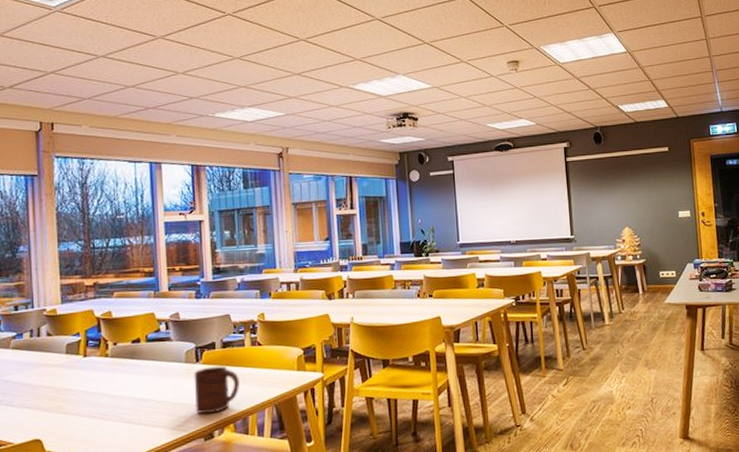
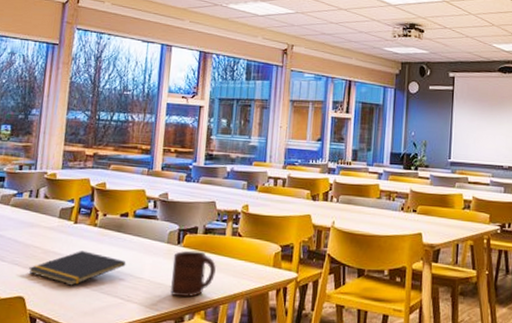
notepad: none [42,383,145,421] -> present [29,251,126,286]

